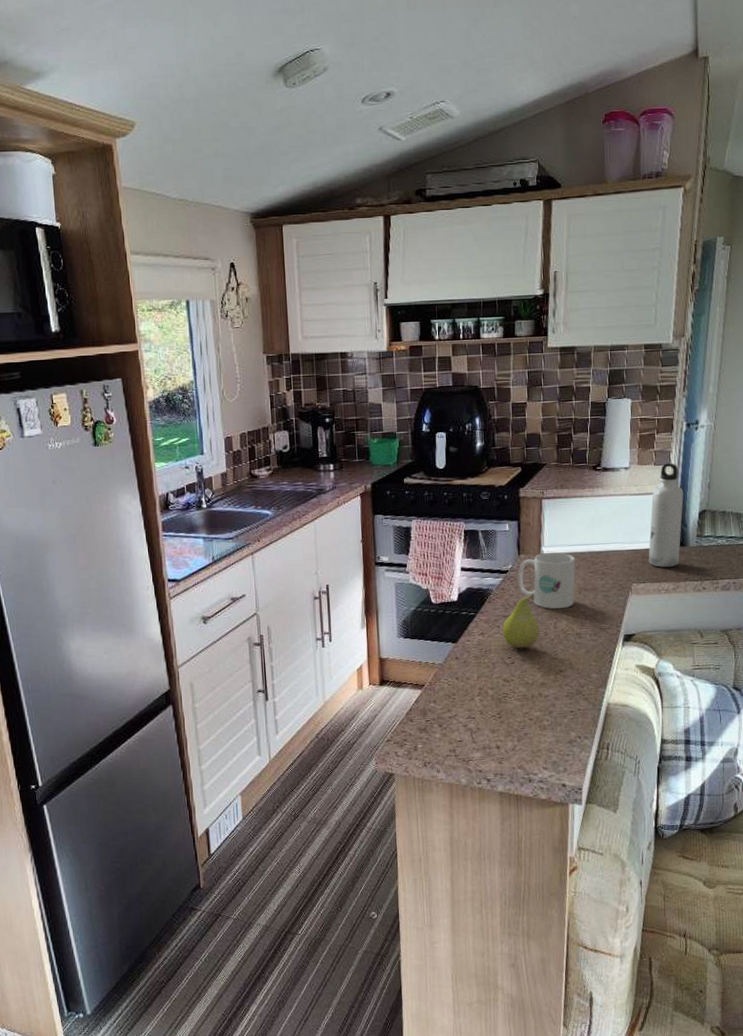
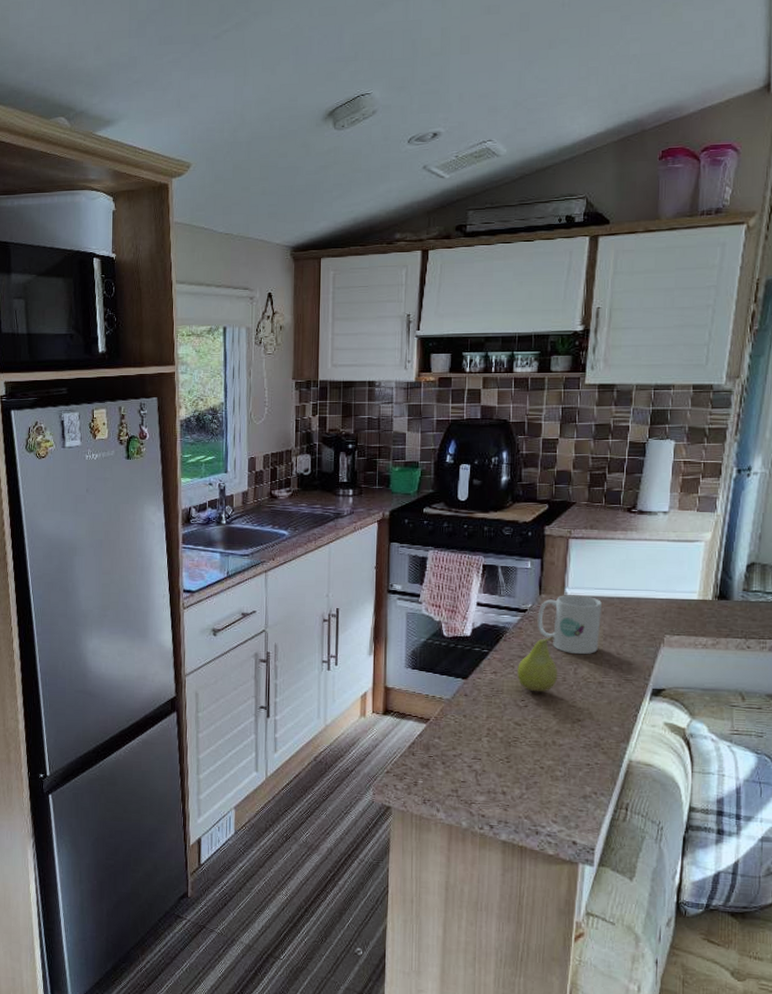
water bottle: present [648,463,684,568] -> none [685,510,730,621]

